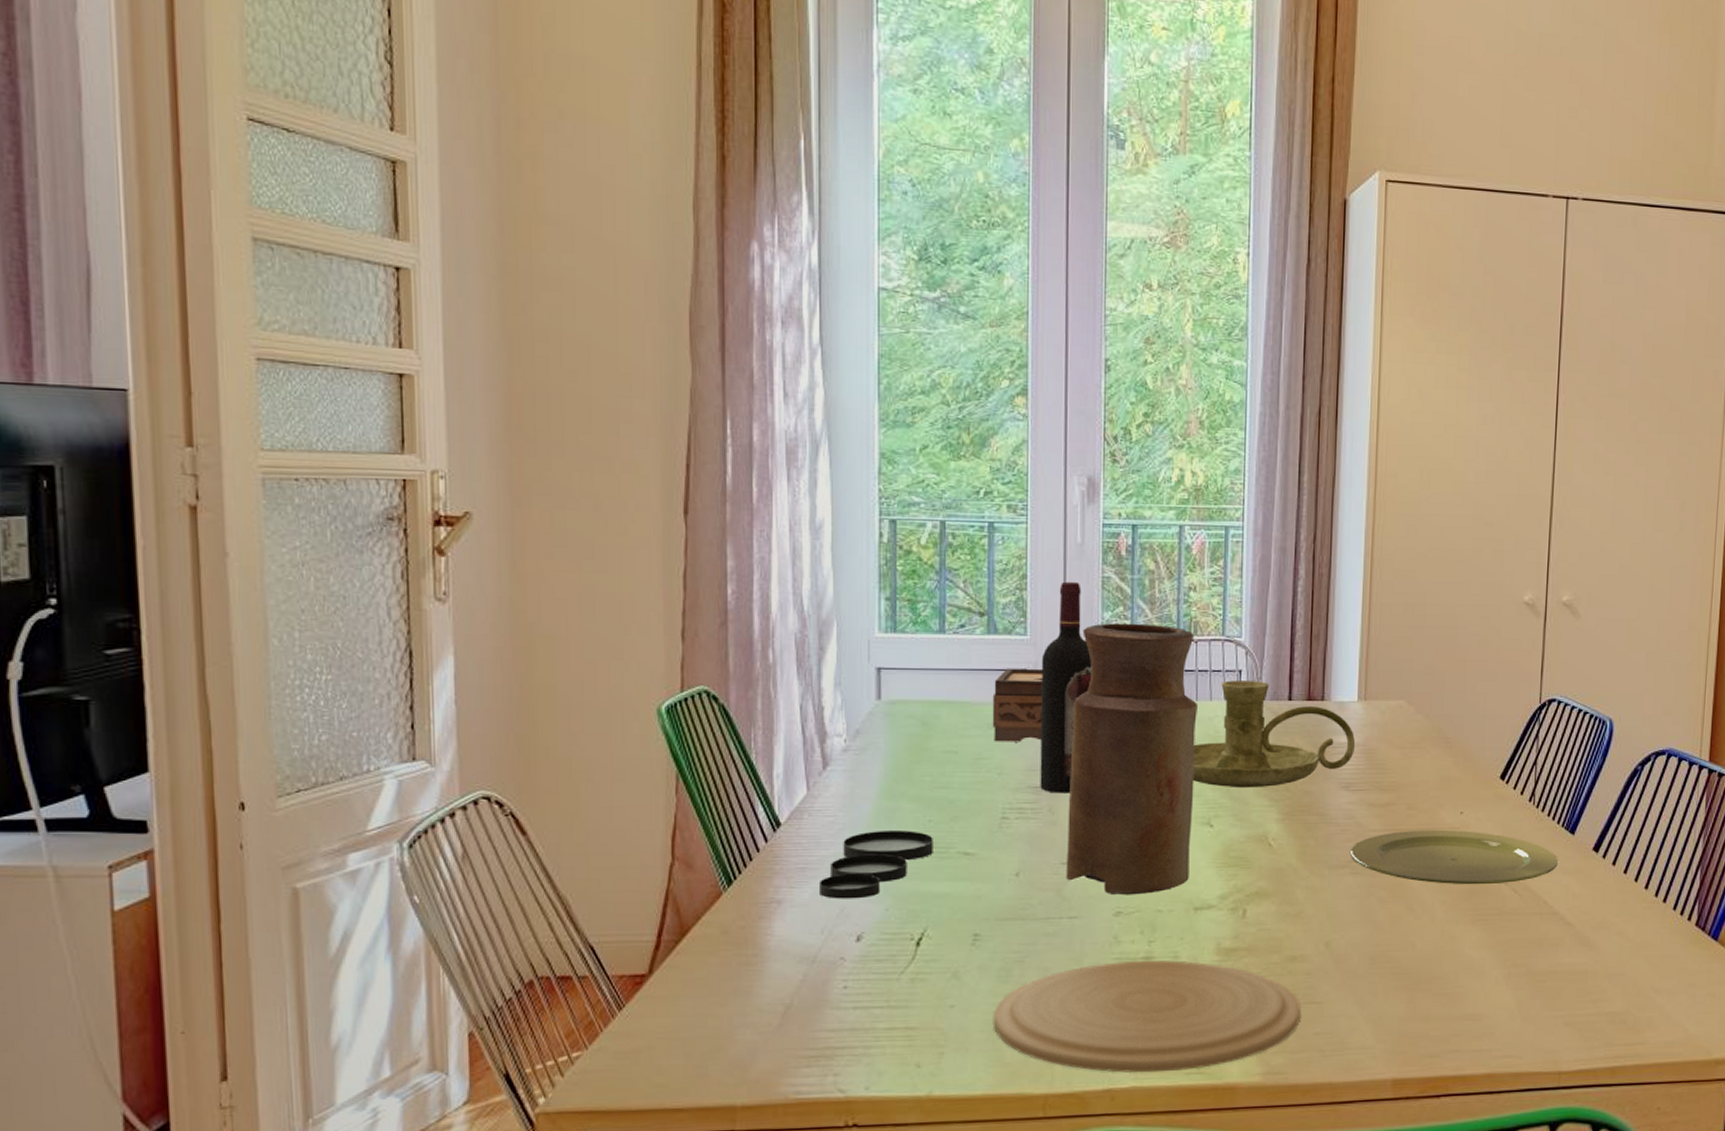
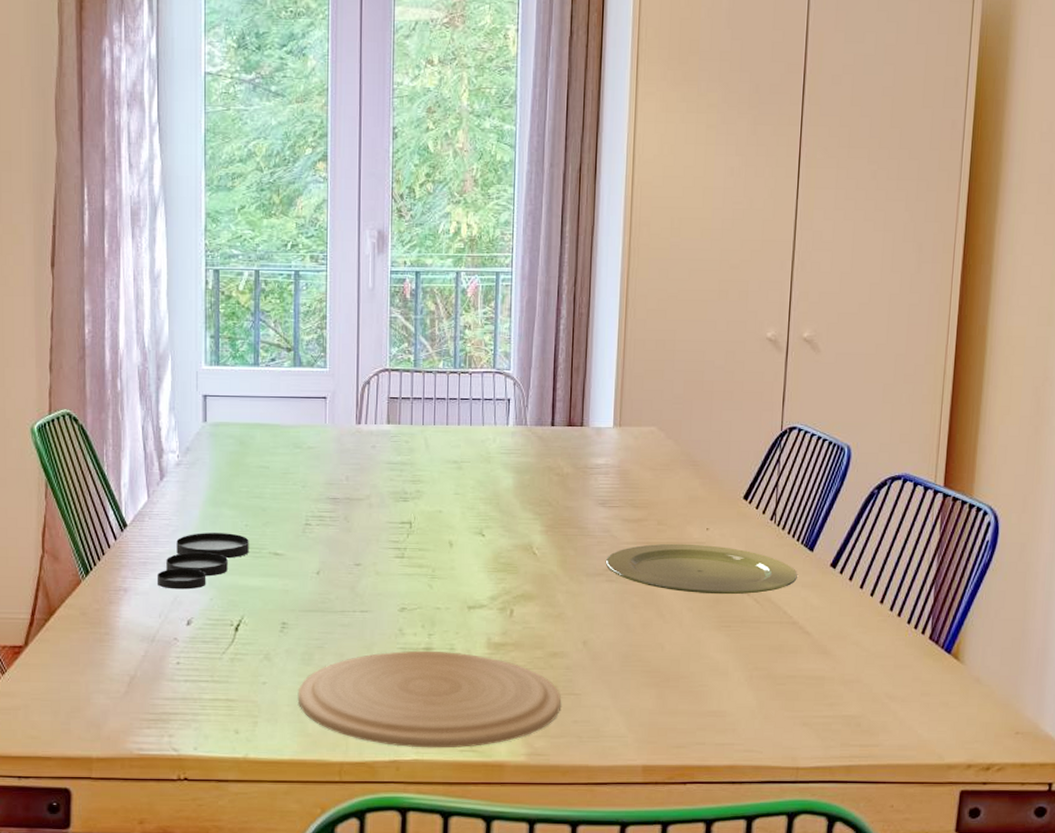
tissue box: present [992,668,1043,742] -> none [297,396,340,459]
wine bottle: present [1040,581,1092,794] -> none [337,321,382,505]
vase: present [1065,623,1199,896] -> none [358,357,473,594]
candle holder: present [1193,680,1356,788] -> none [467,408,611,503]

